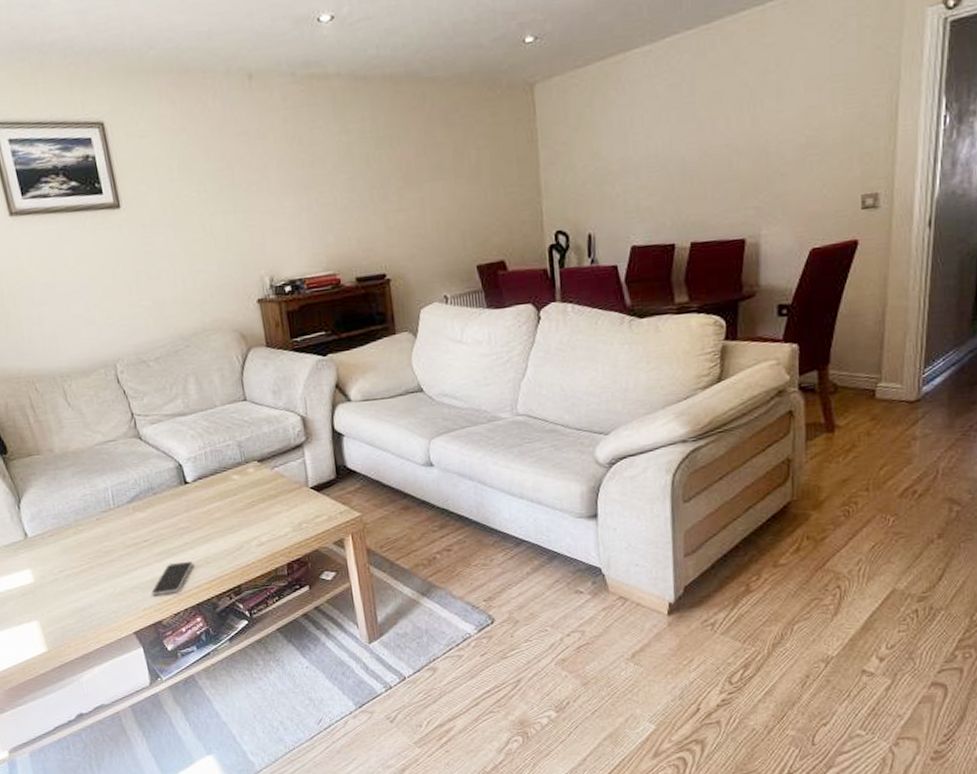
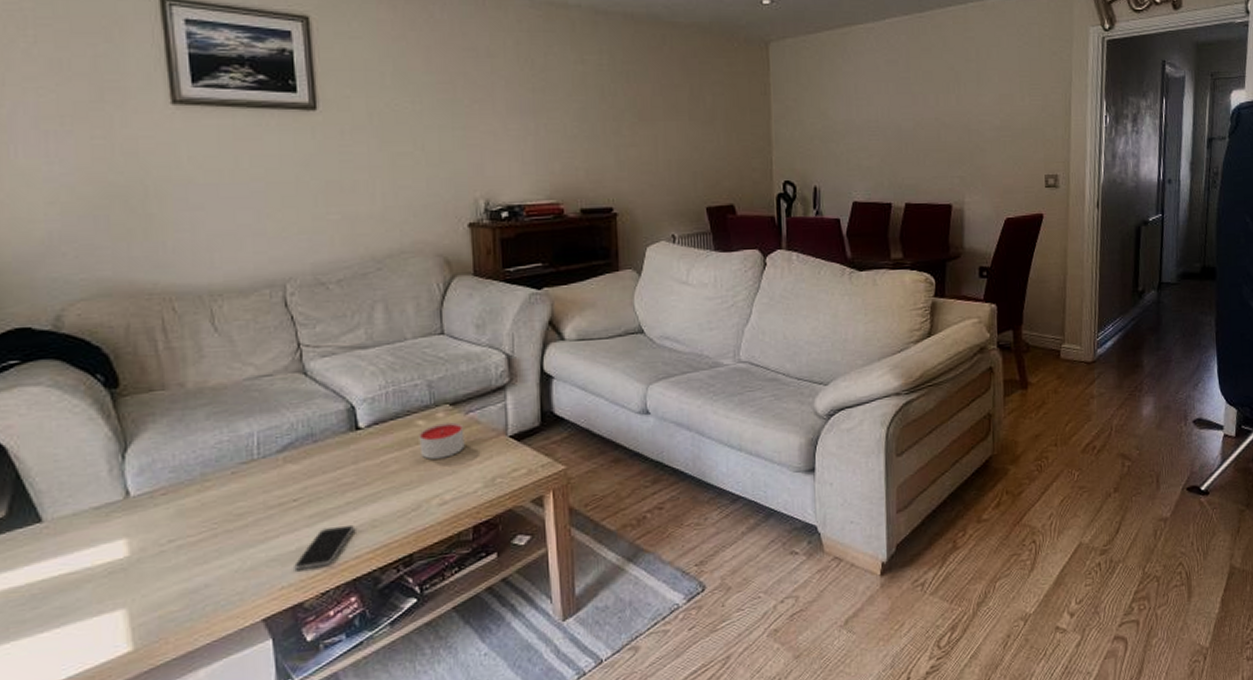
candle: none [235,476,274,508] -> present [419,422,465,460]

